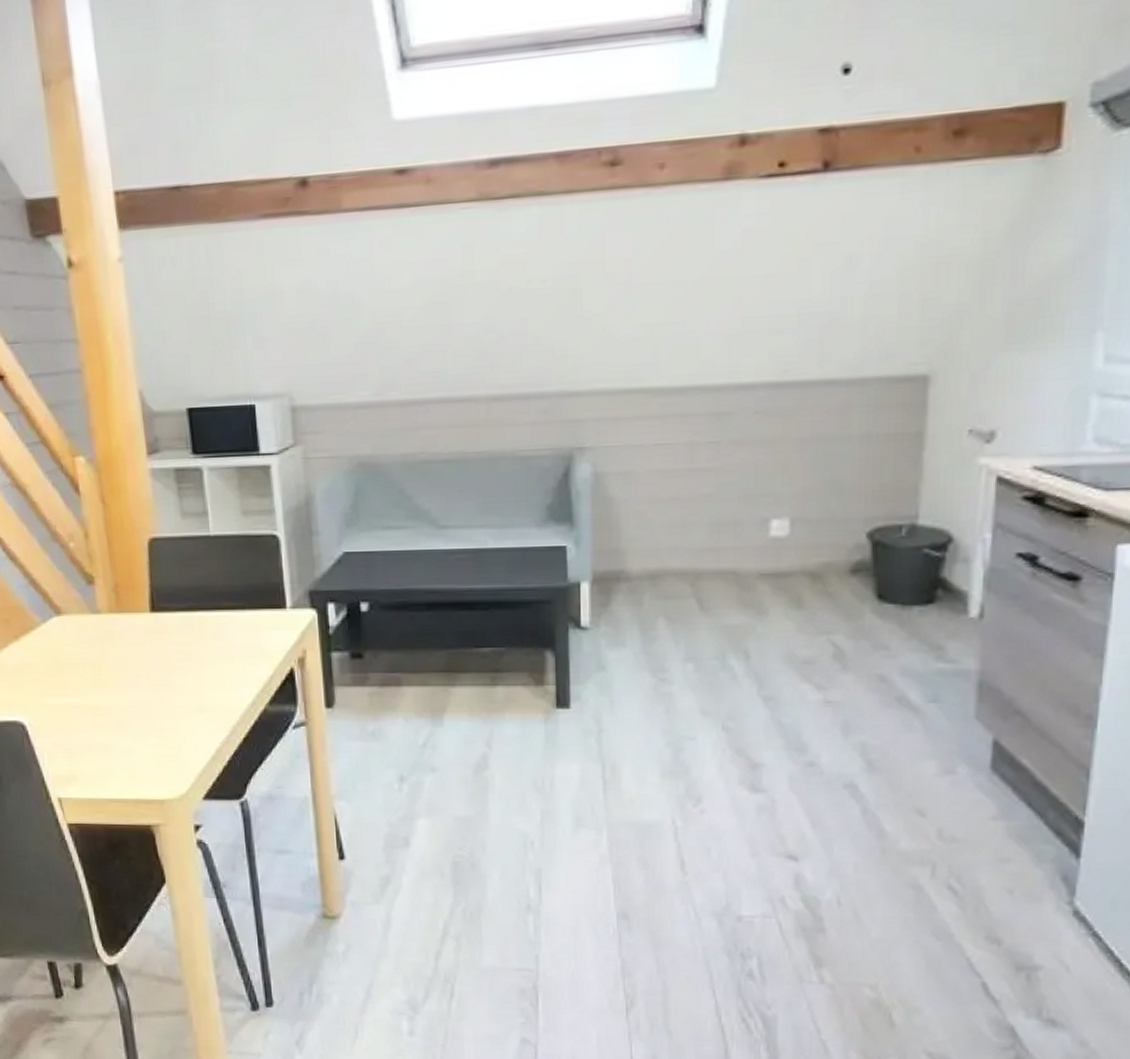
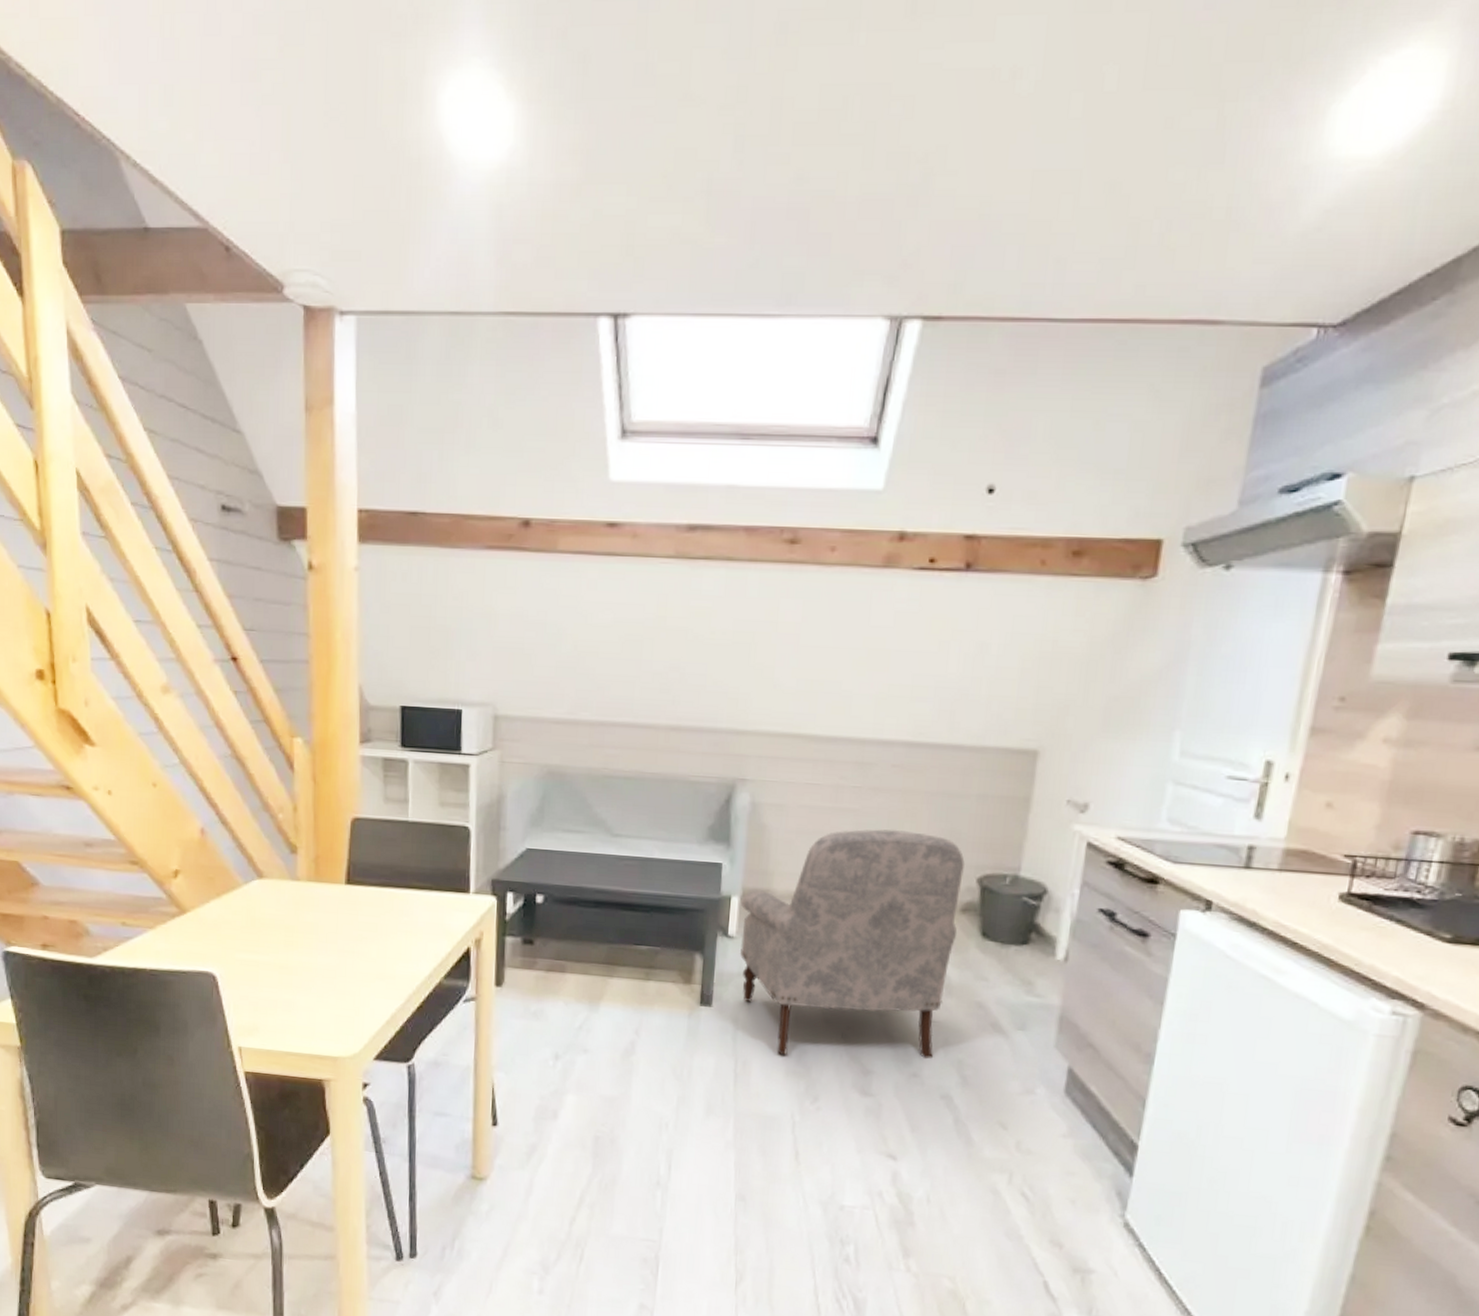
armchair: none [593,486,850,755] -> present [739,829,965,1059]

